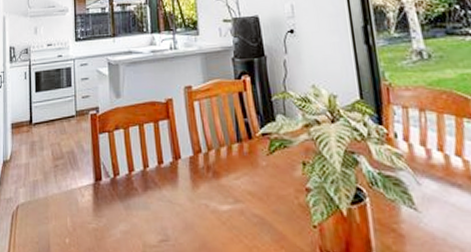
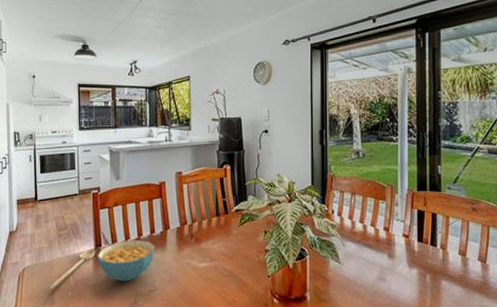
spoon: none [44,183,96,236] -> present [49,249,96,291]
cereal bowl: none [97,173,165,228] -> present [97,241,155,282]

